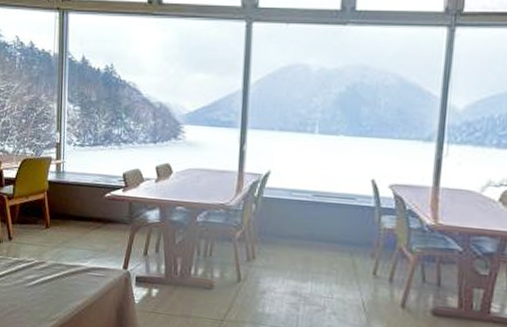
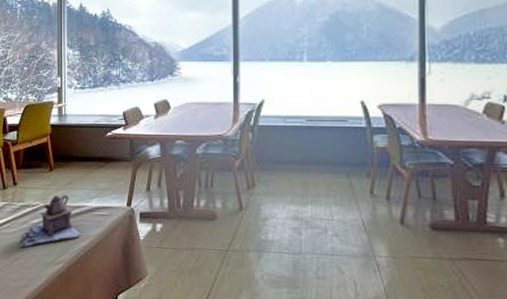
teapot: none [13,253,77,303] -> present [19,194,82,248]

